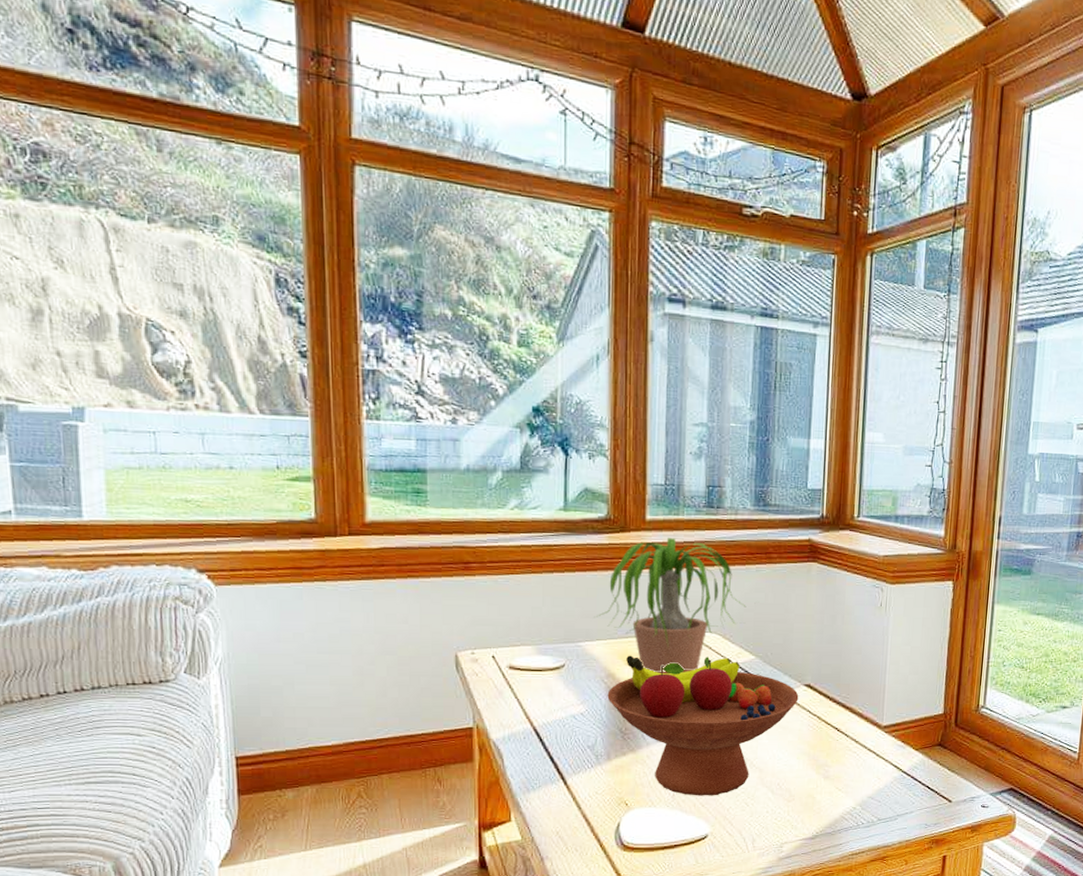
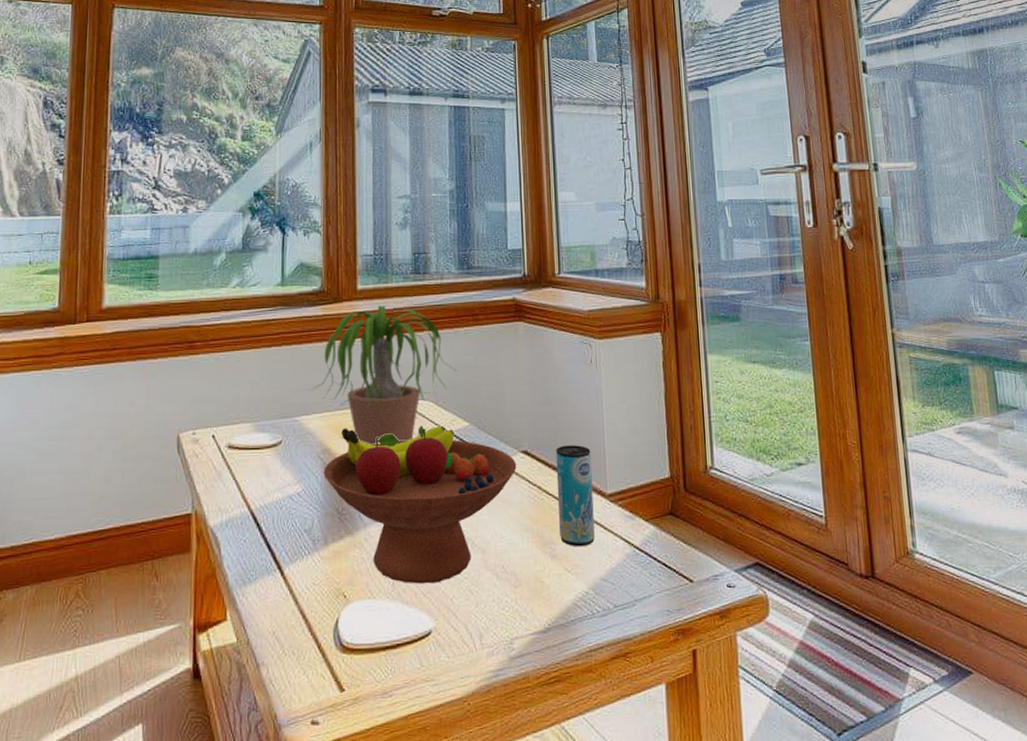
beverage can: none [834,681,872,770] -> present [555,445,595,547]

